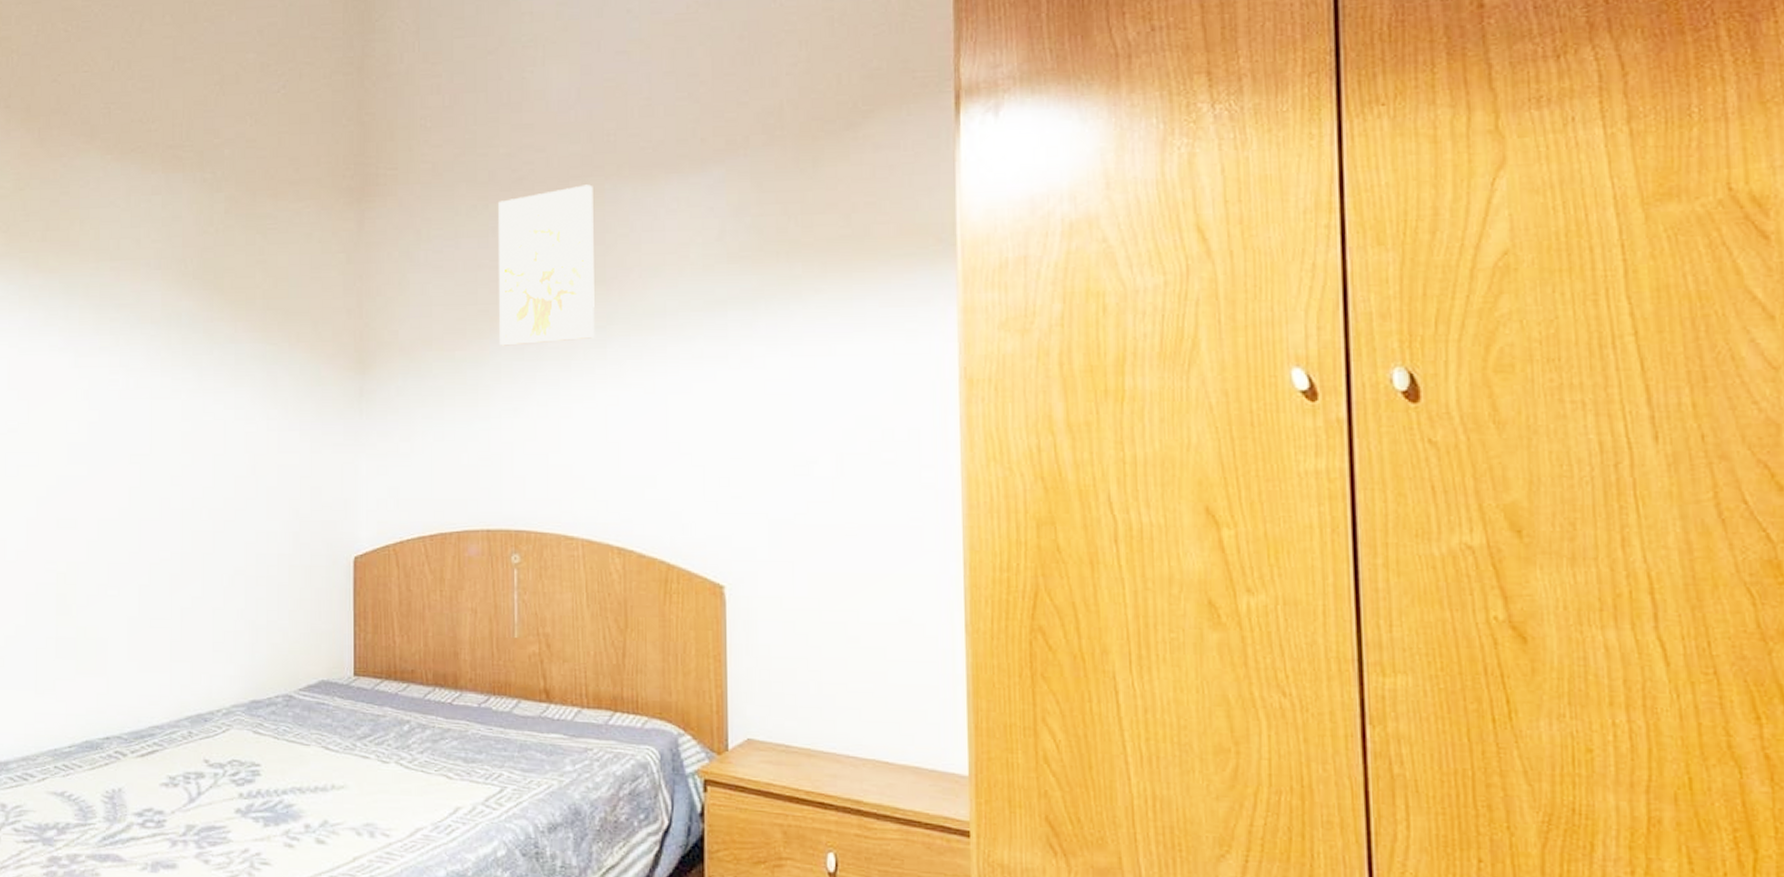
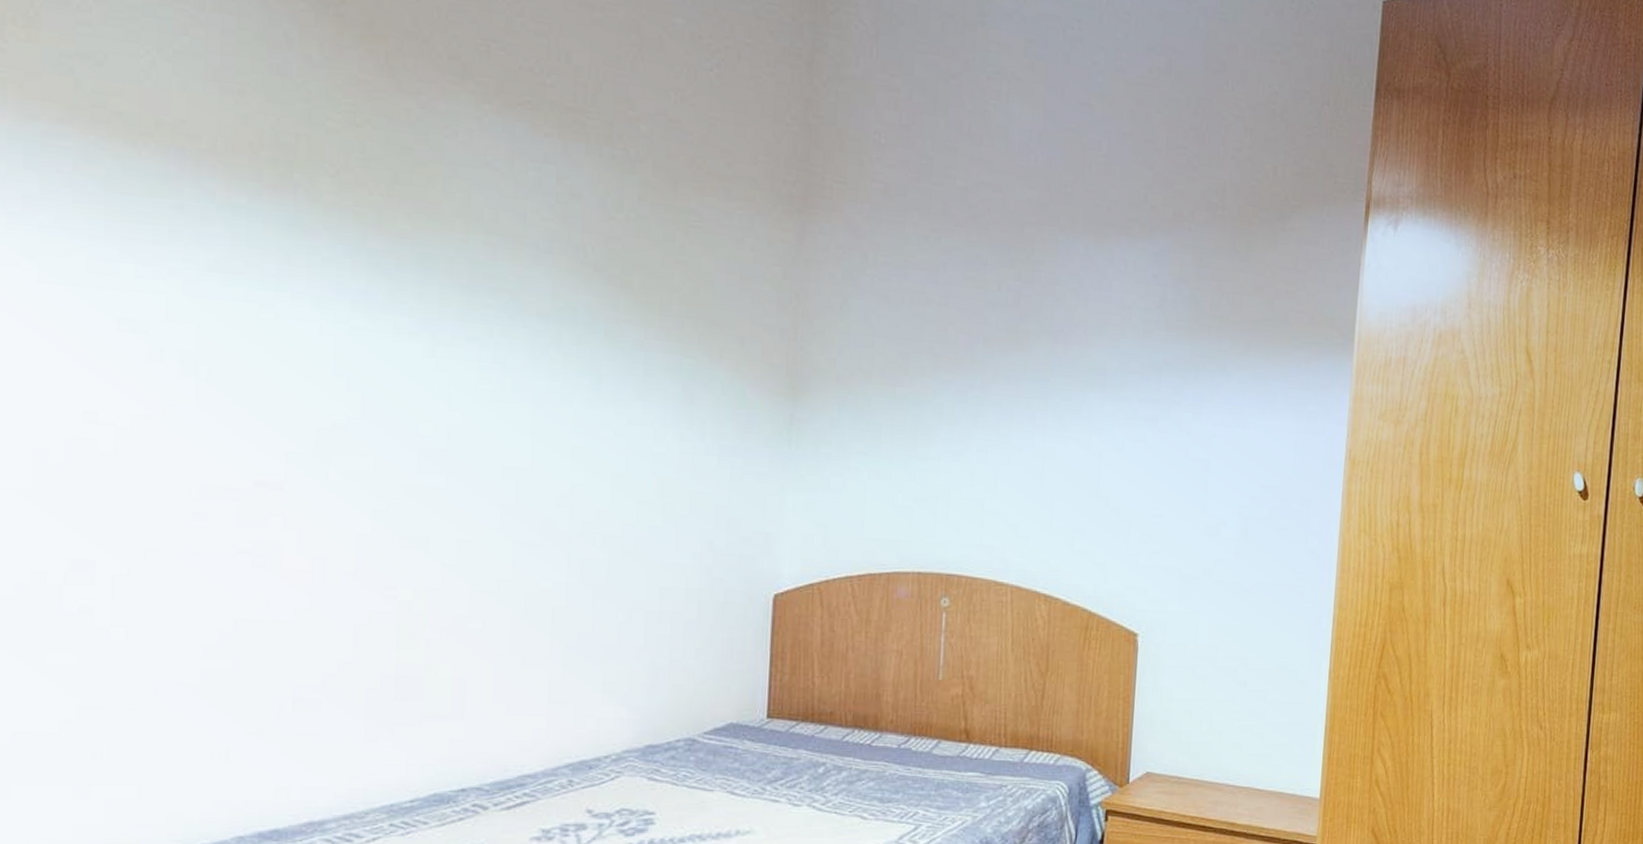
wall art: present [497,184,595,346] -> none [943,232,1047,389]

